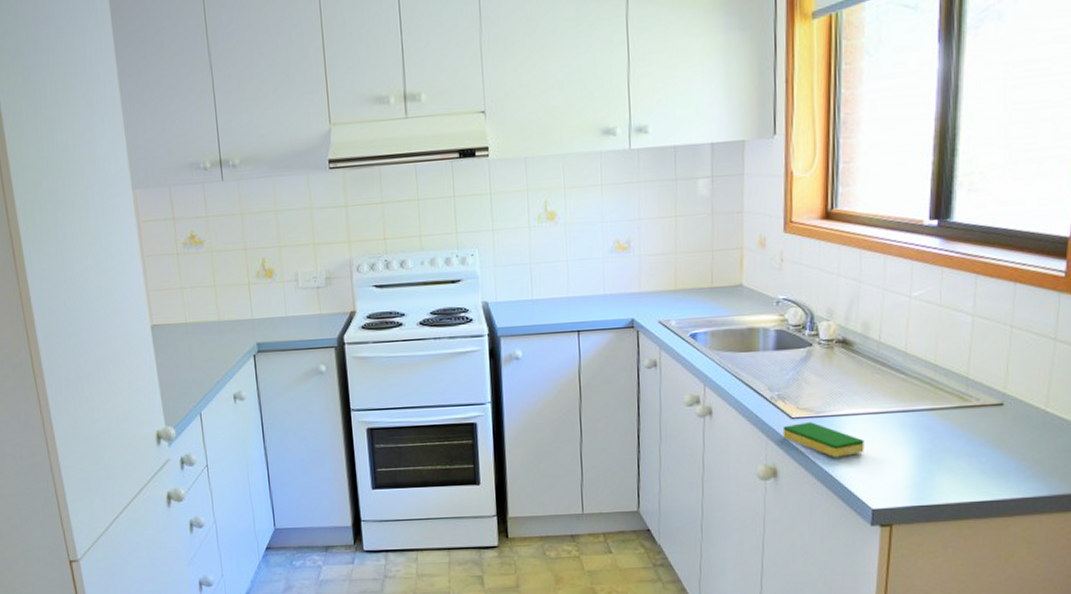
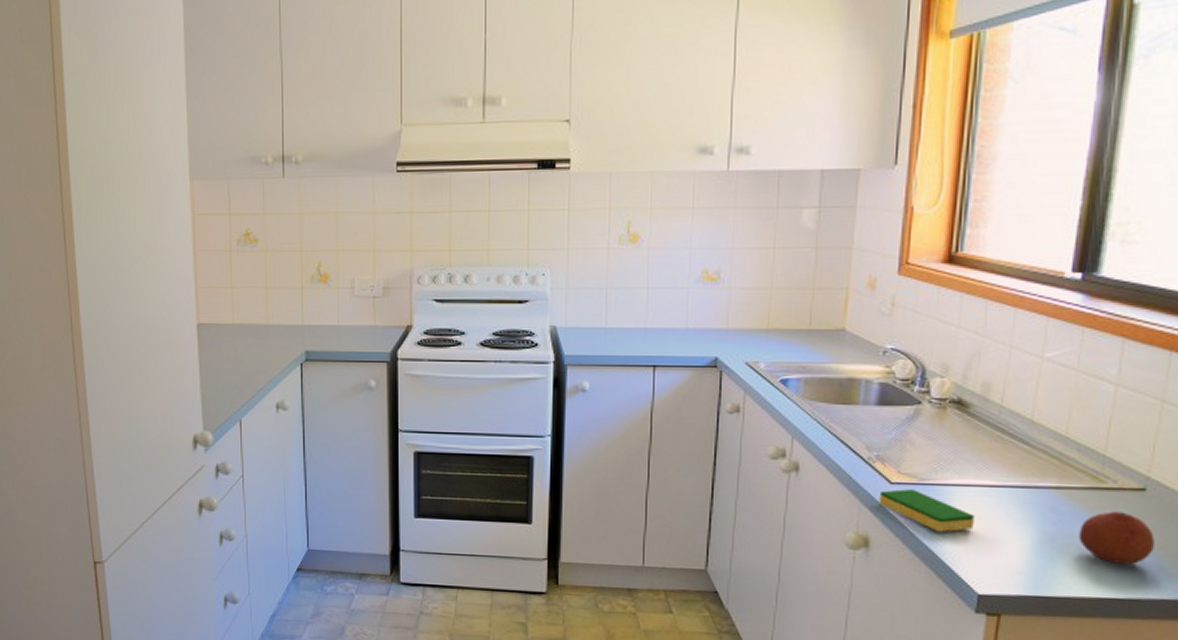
fruit: none [952,425,1013,472] -> present [1078,511,1155,566]

